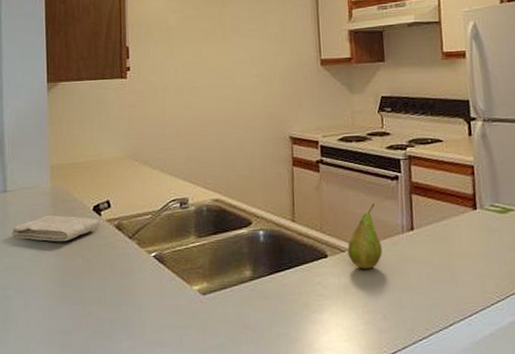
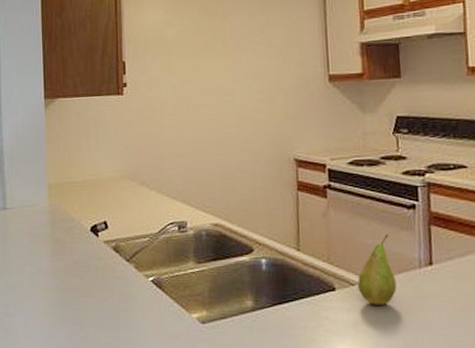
washcloth: present [11,214,100,242] -> none [11,233,98,262]

